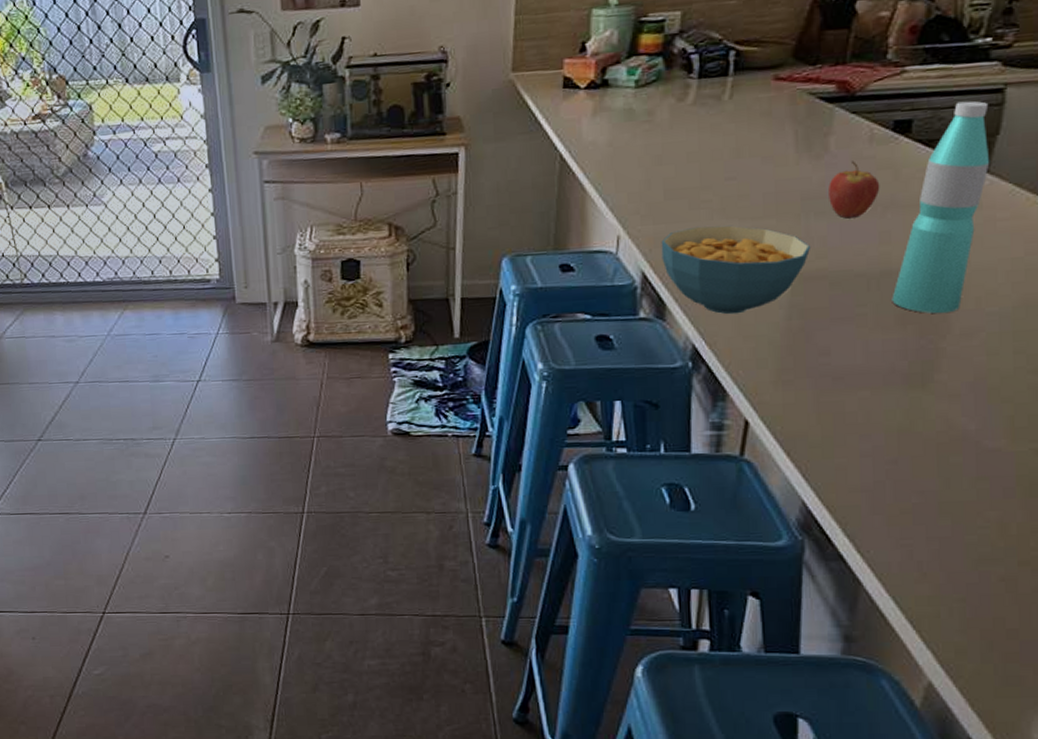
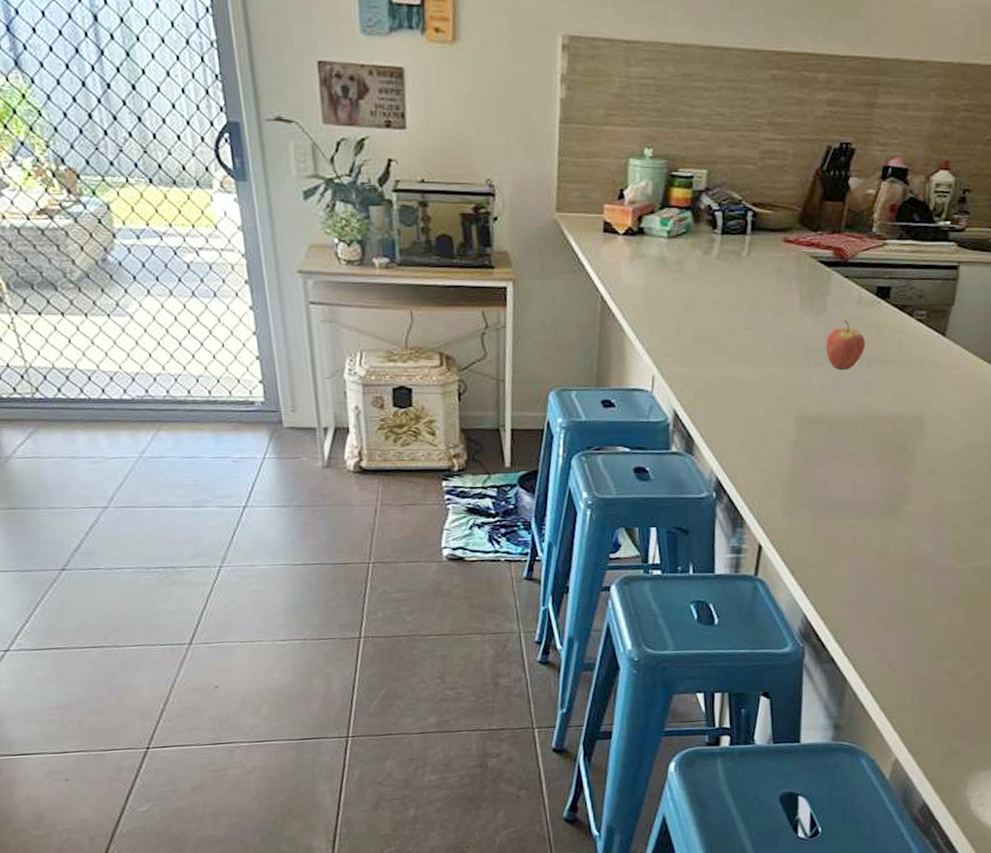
cereal bowl: present [661,225,810,315] -> none [690,370,811,451]
water bottle: present [892,100,990,314] -> none [873,274,947,455]

